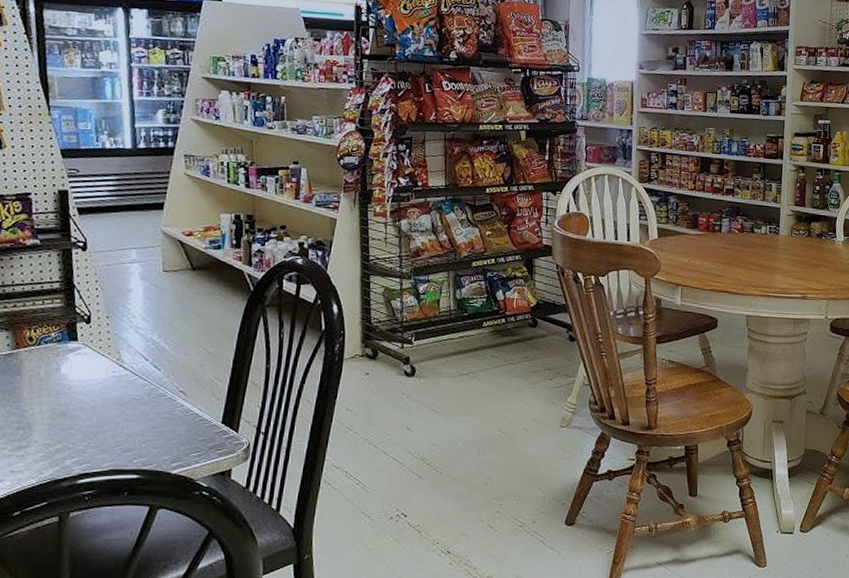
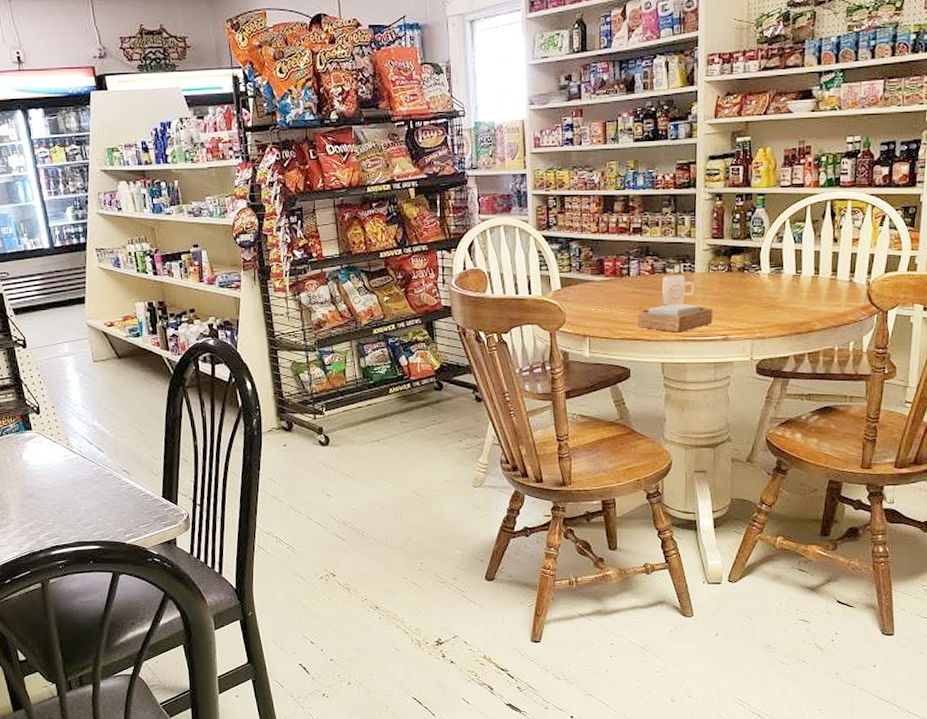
napkin holder: none [725,260,794,289] -> present [636,303,713,333]
mug: none [749,235,779,263] -> present [661,275,695,306]

